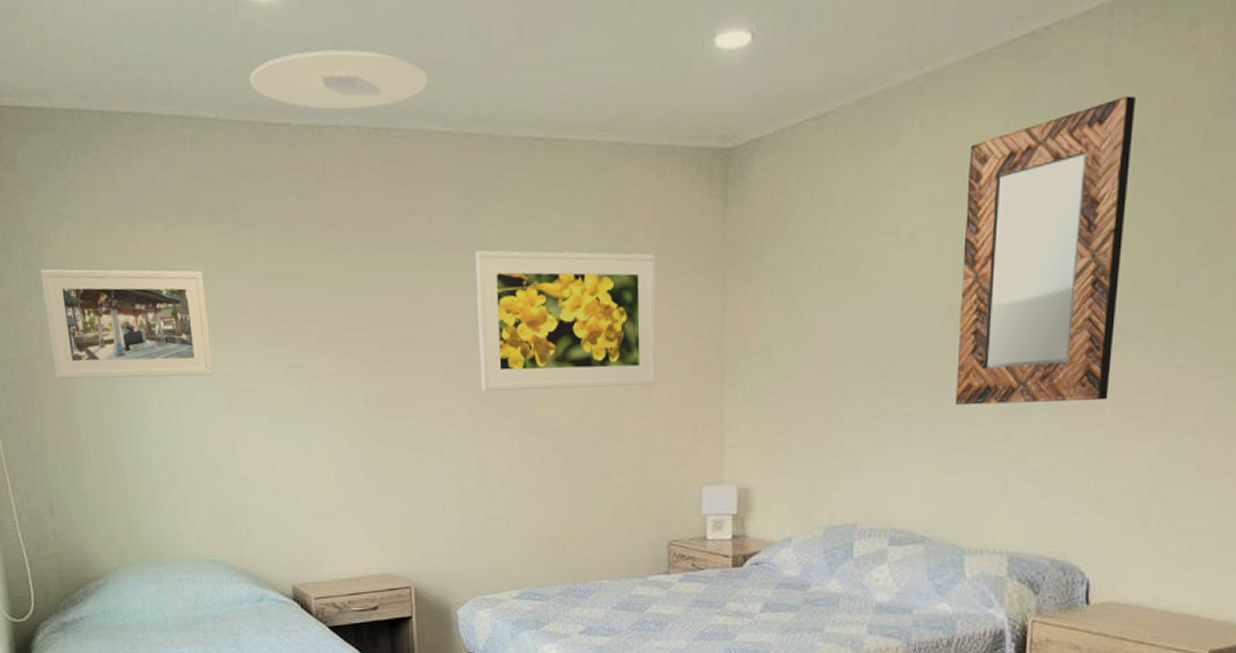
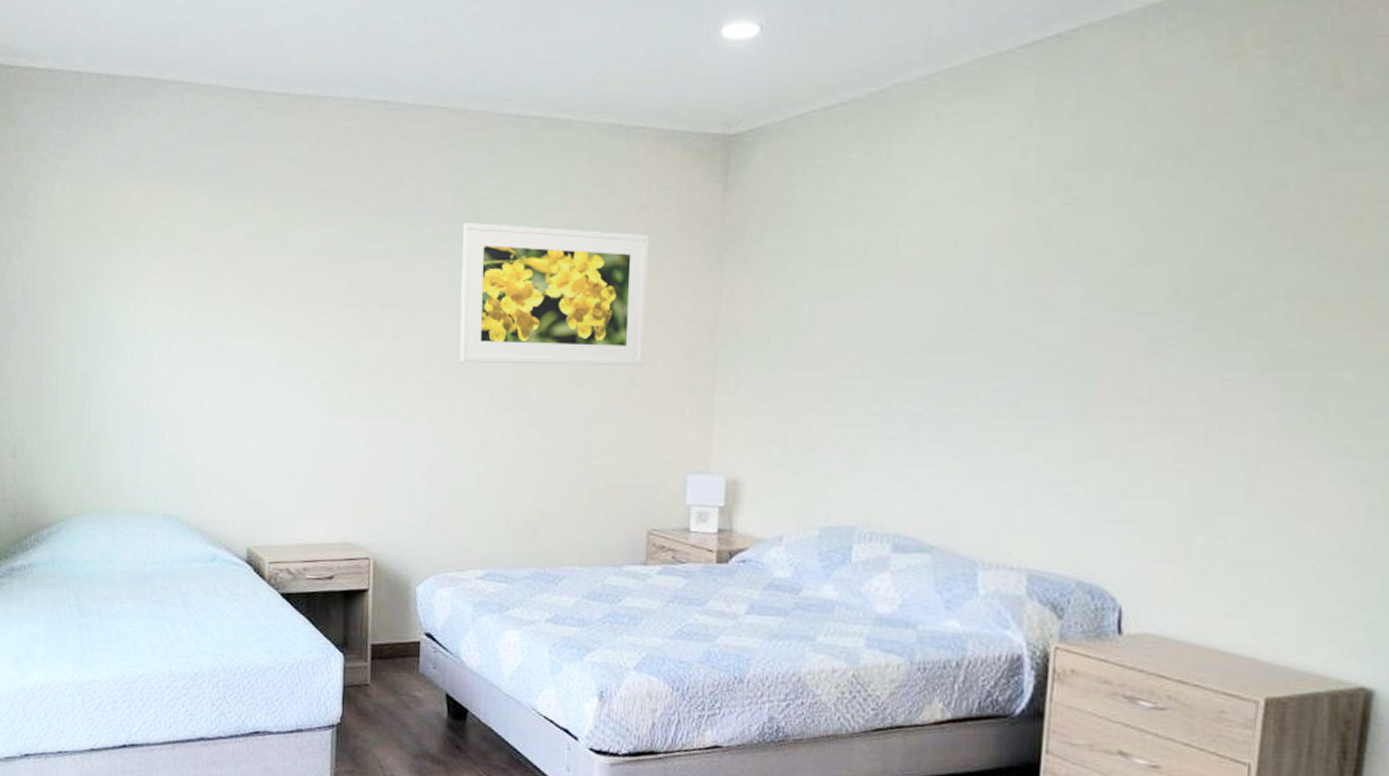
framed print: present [41,269,214,379] -> none [33,219,190,330]
ceiling light: present [250,49,429,110] -> none [255,26,429,83]
home mirror: present [956,95,1135,406] -> none [970,100,1171,412]

